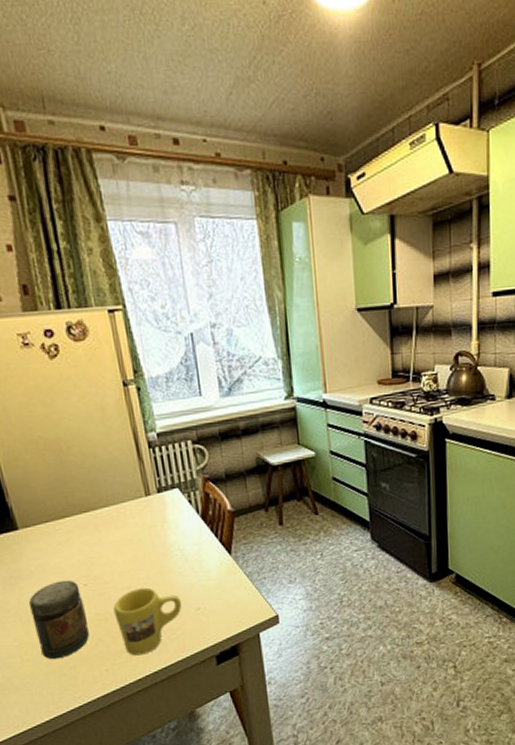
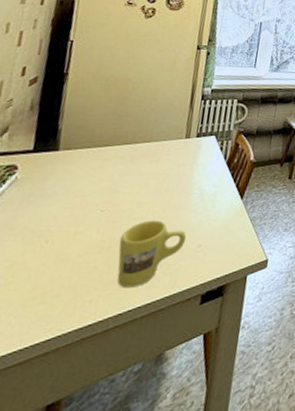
jar: present [29,579,90,660] -> none [29,204,96,285]

